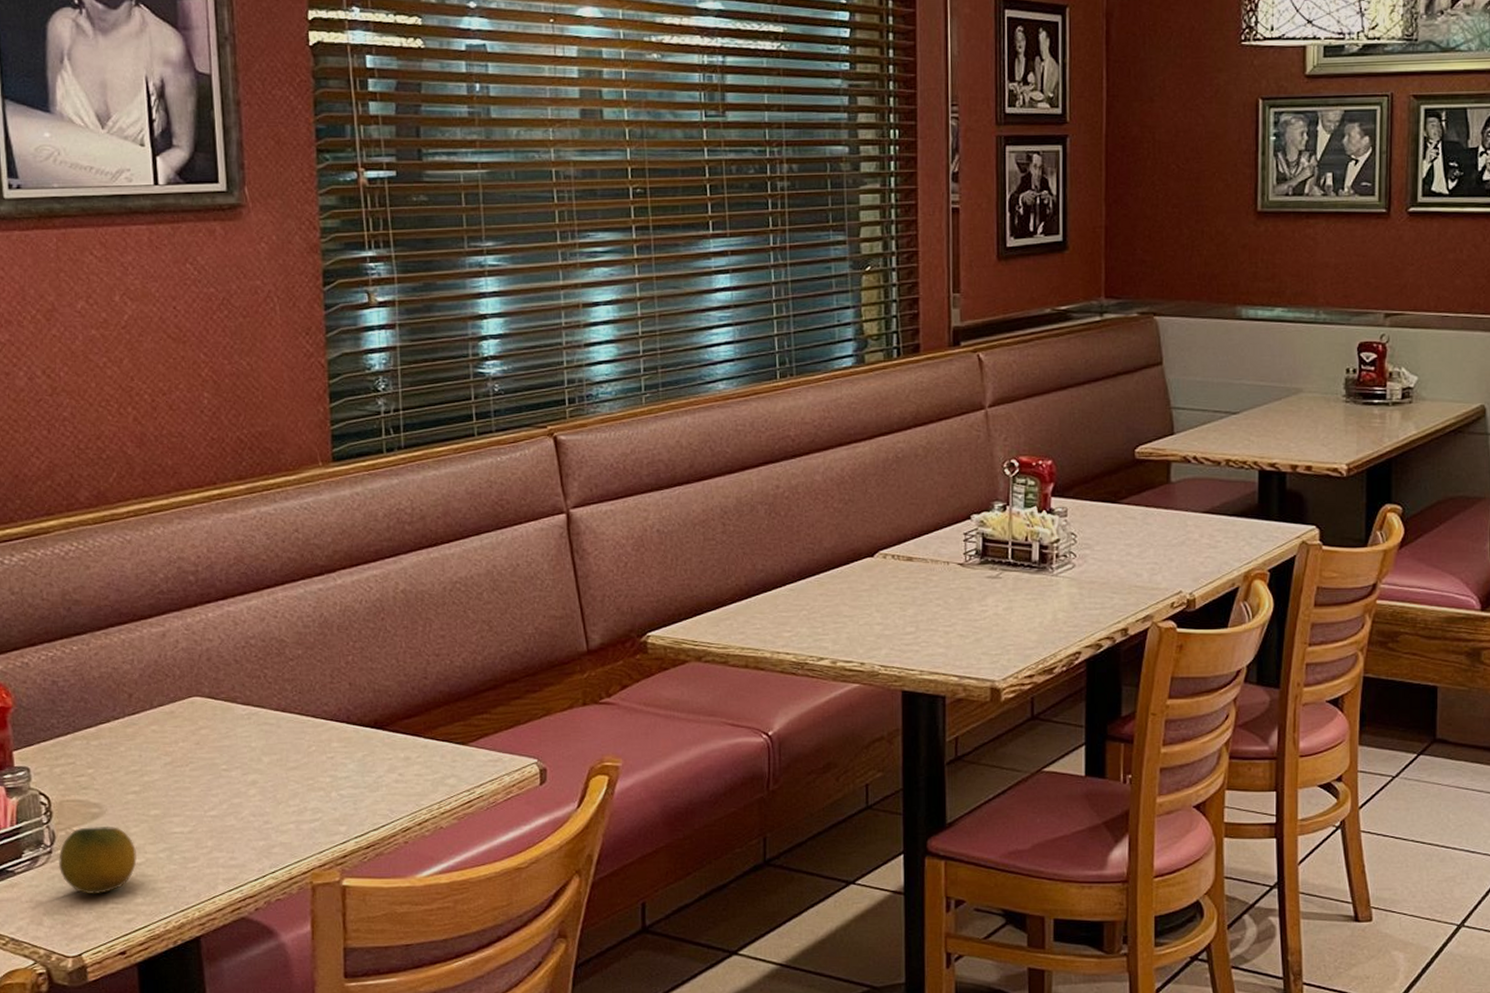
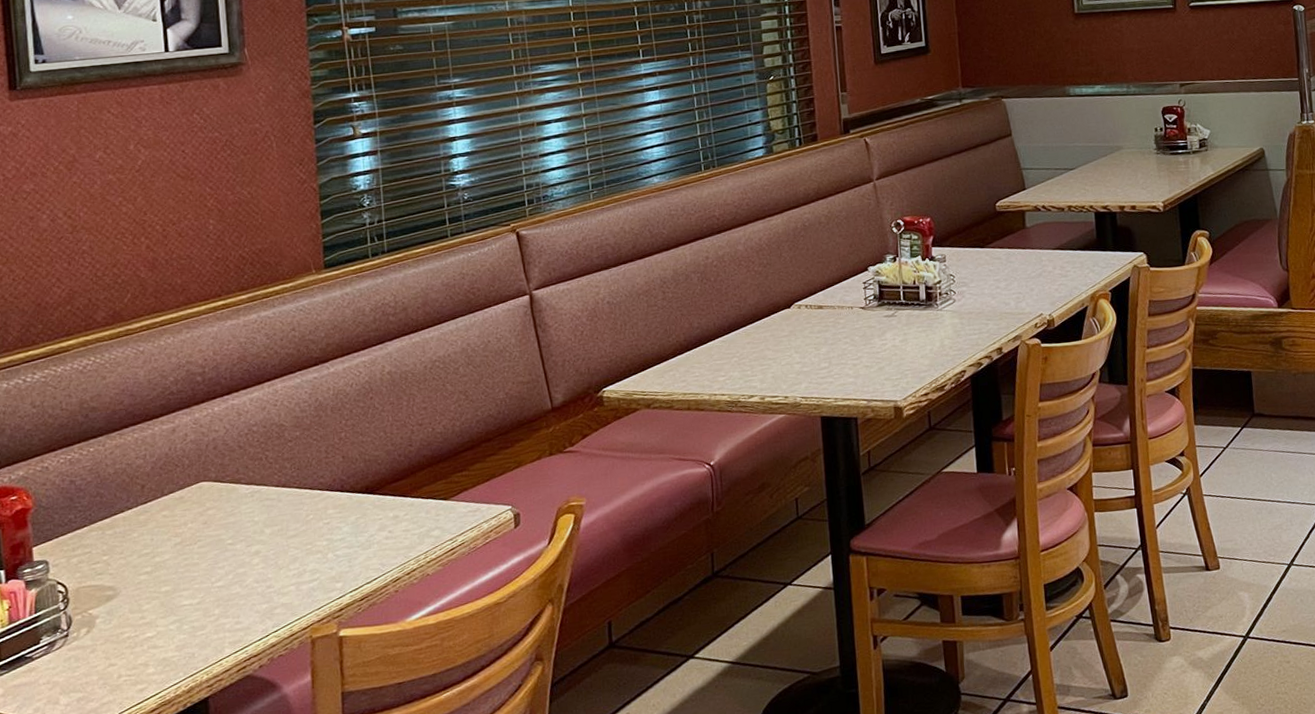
fruit: present [58,827,138,894] -> none [74,605,149,670]

